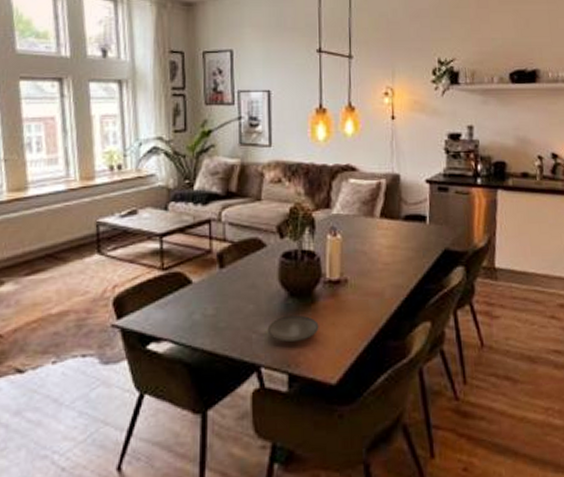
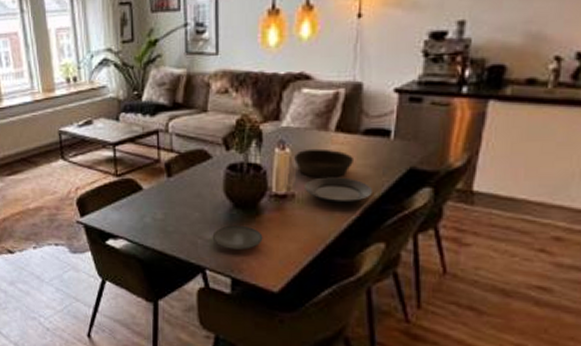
bowl: none [345,234,399,263] -> present [294,148,355,179]
plate: none [356,260,417,287] -> present [305,177,374,204]

